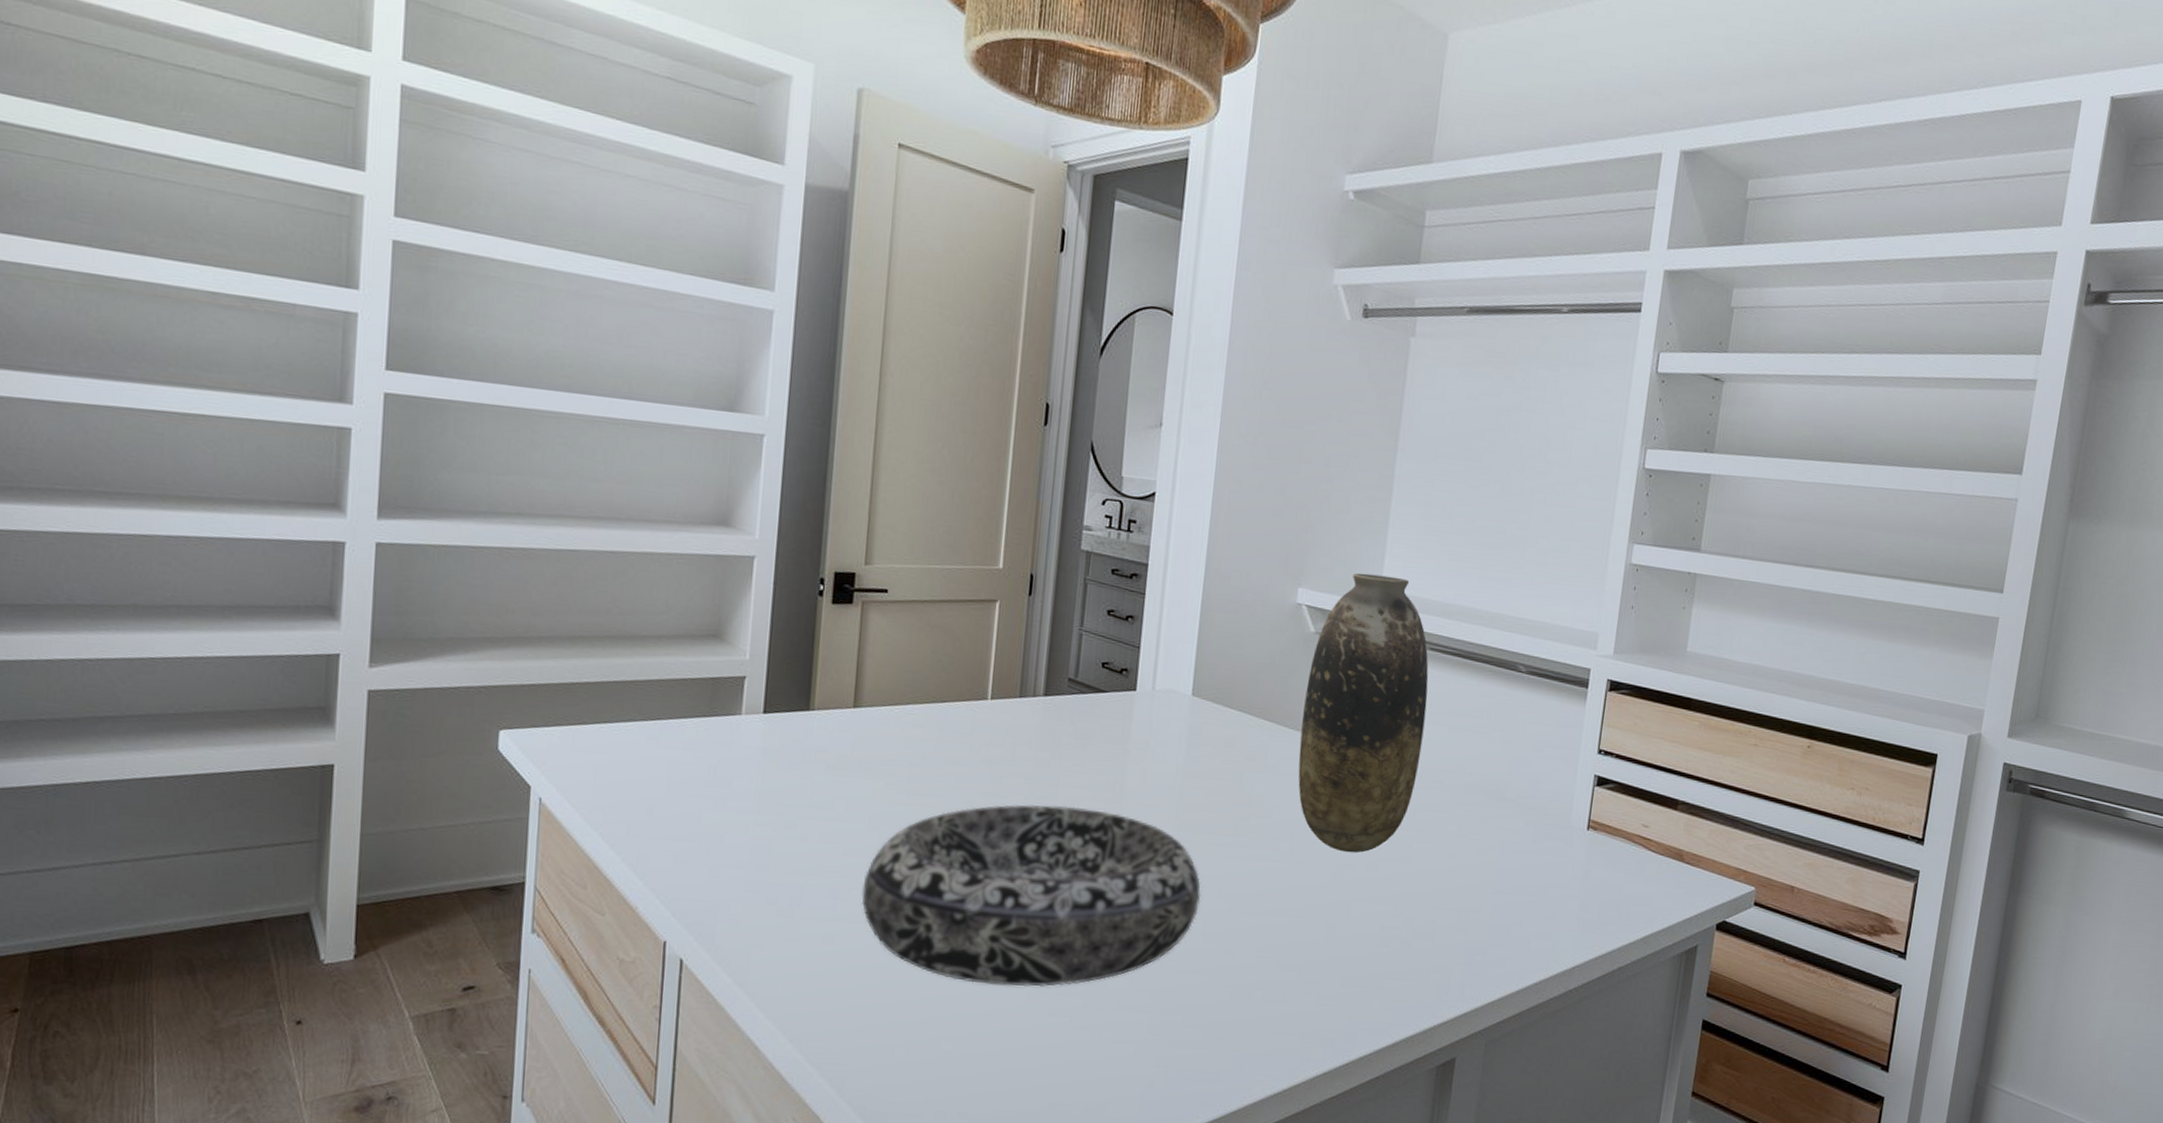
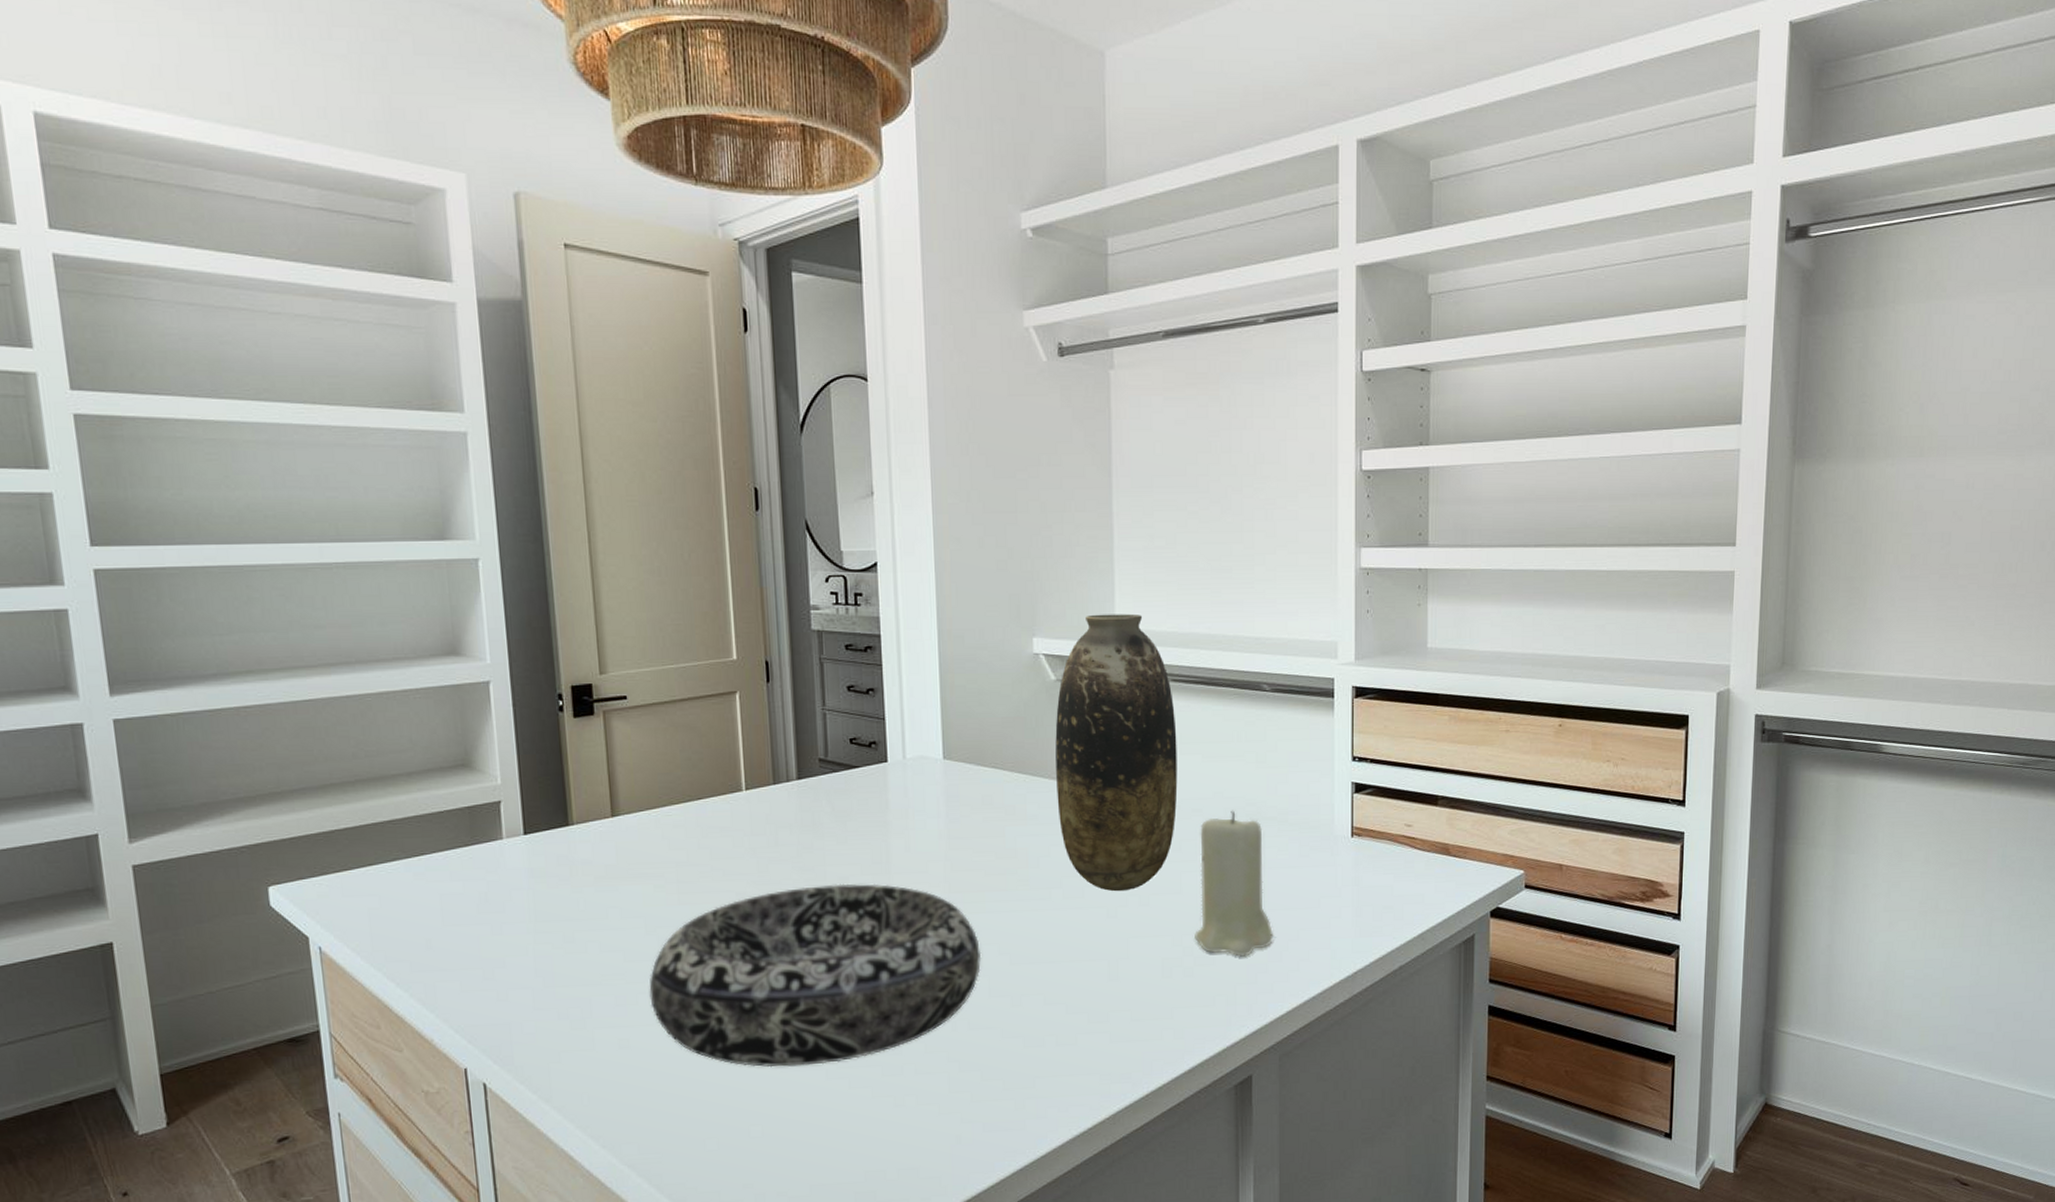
candle: none [1417,786,1499,936] -> present [1195,810,1274,957]

